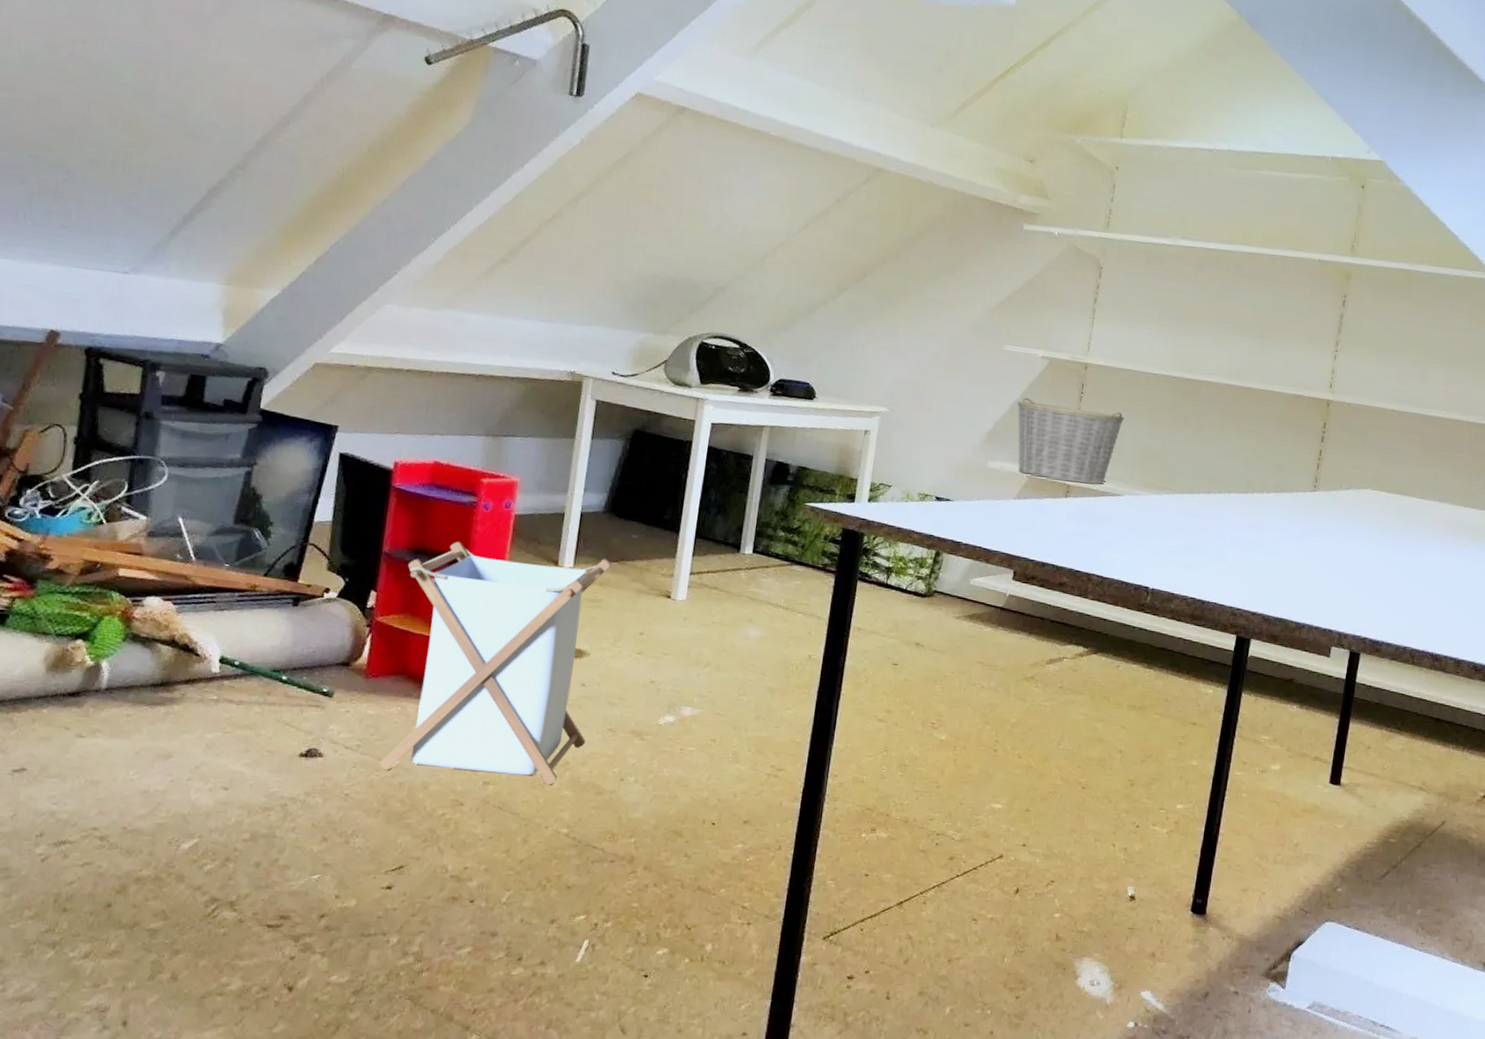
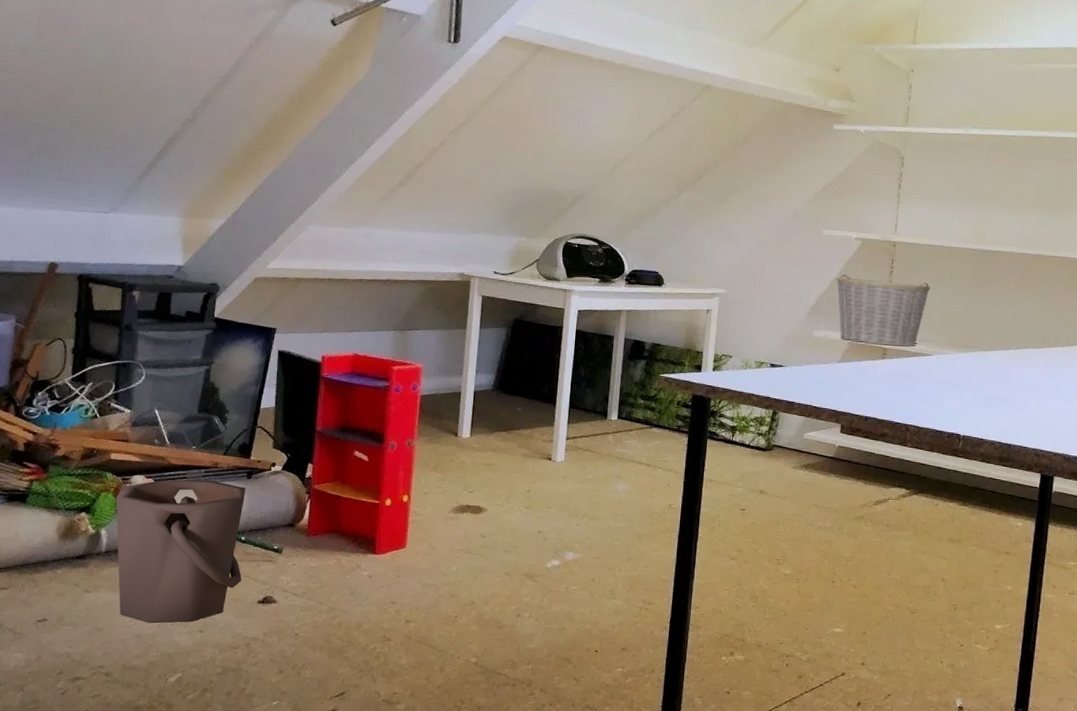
bucket: none [121,603,290,778] -> present [116,479,245,623]
laundry basket: present [378,541,612,786] -> none [321,419,501,622]

